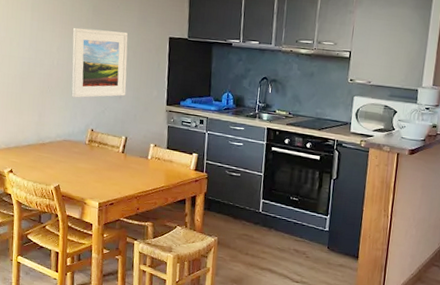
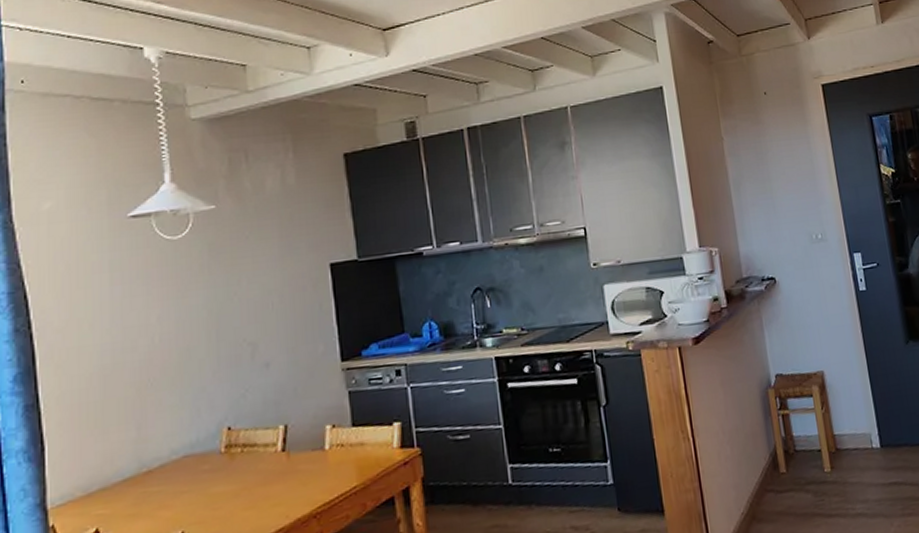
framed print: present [71,27,128,98] -> none [181,270,276,386]

